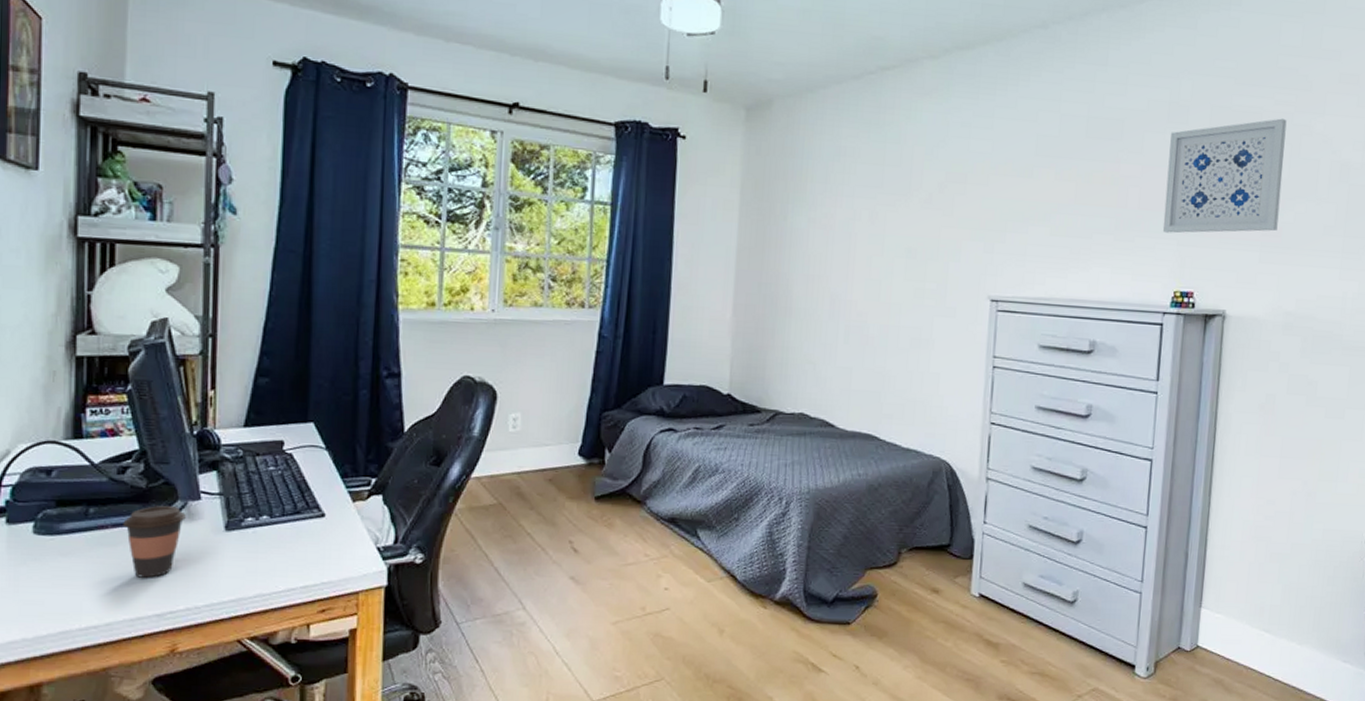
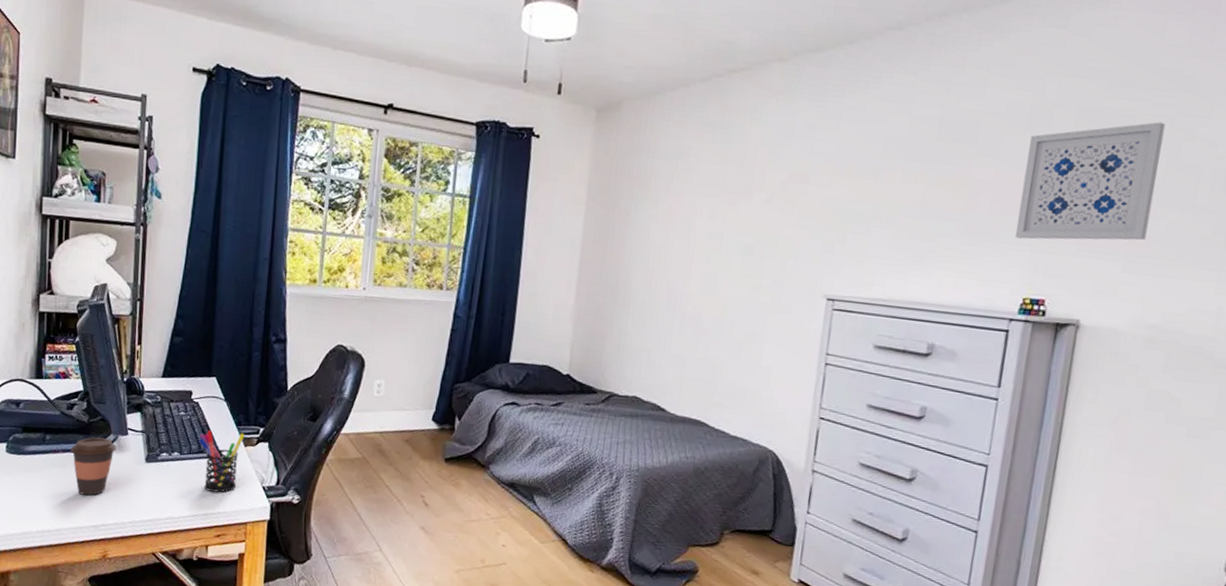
pen holder: none [294,485,353,559] -> present [199,430,245,493]

